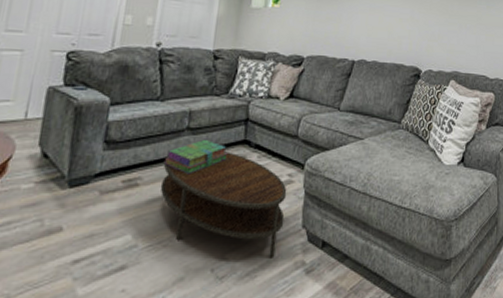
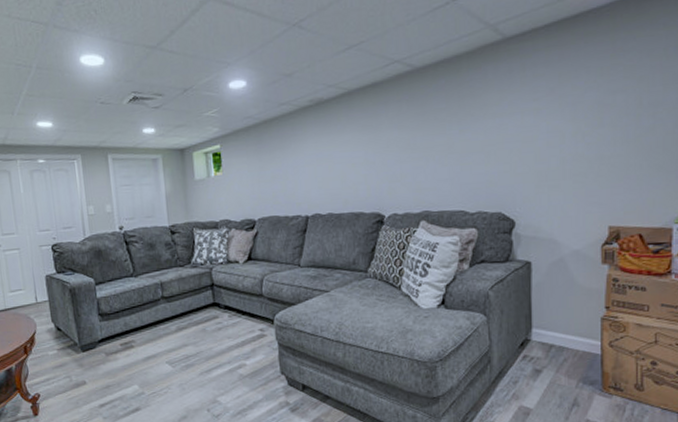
coffee table: present [160,152,287,259] -> none [149,314,264,400]
stack of books: present [163,140,228,175] -> none [149,306,202,336]

